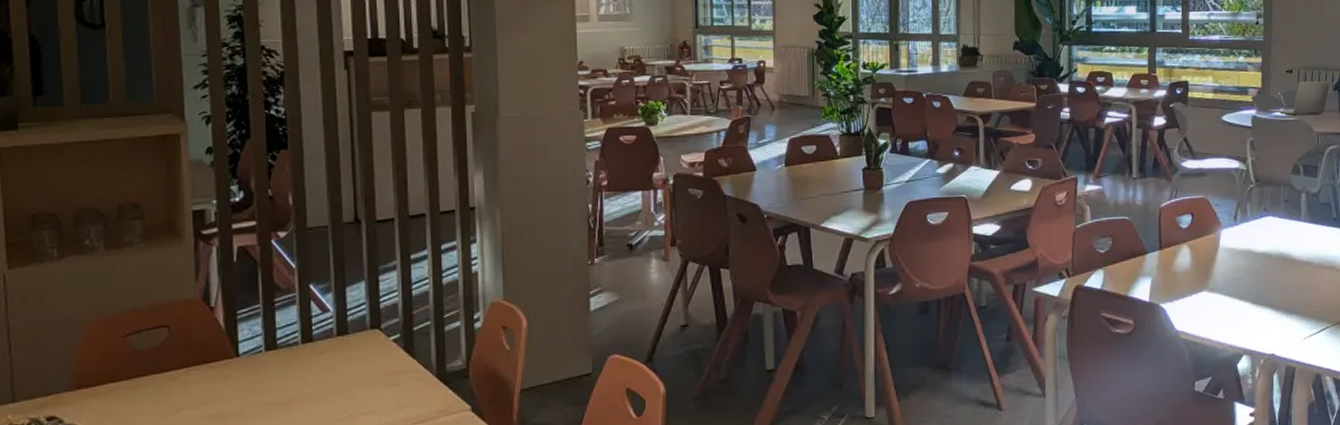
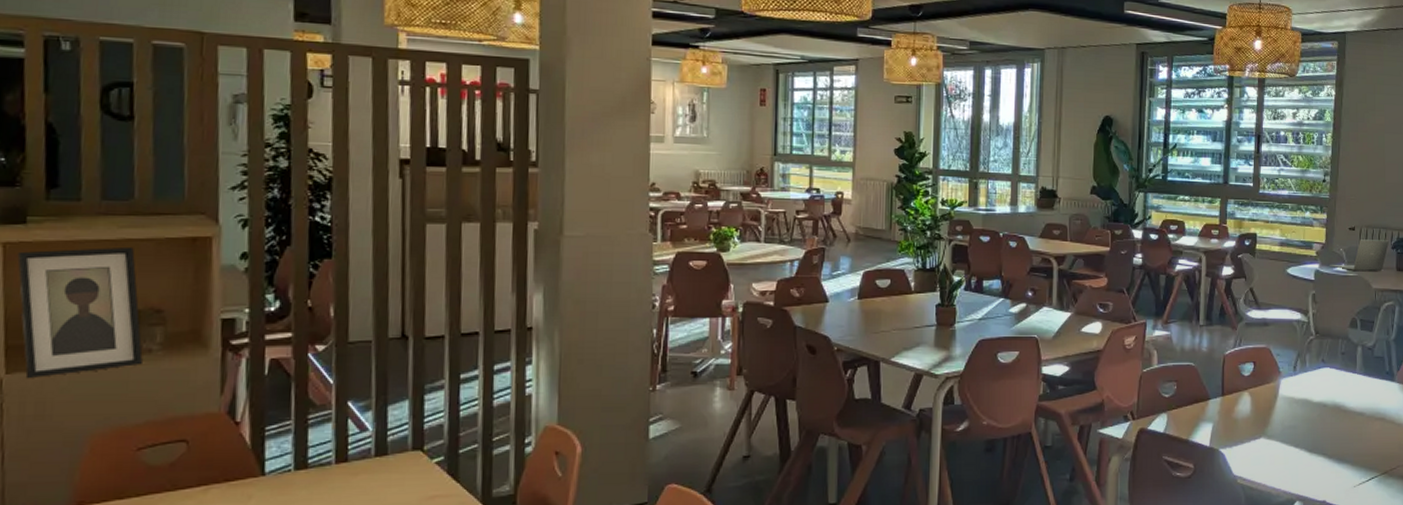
picture frame: none [12,146,125,272] -> present [17,246,143,378]

